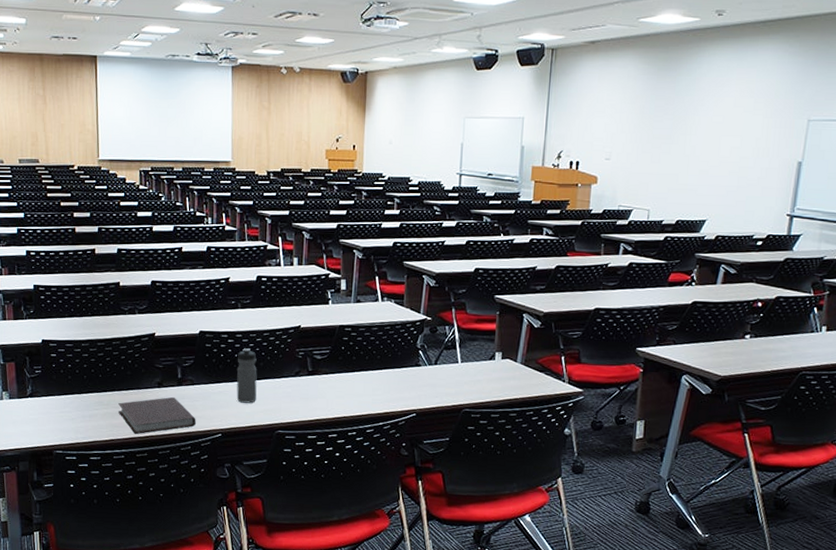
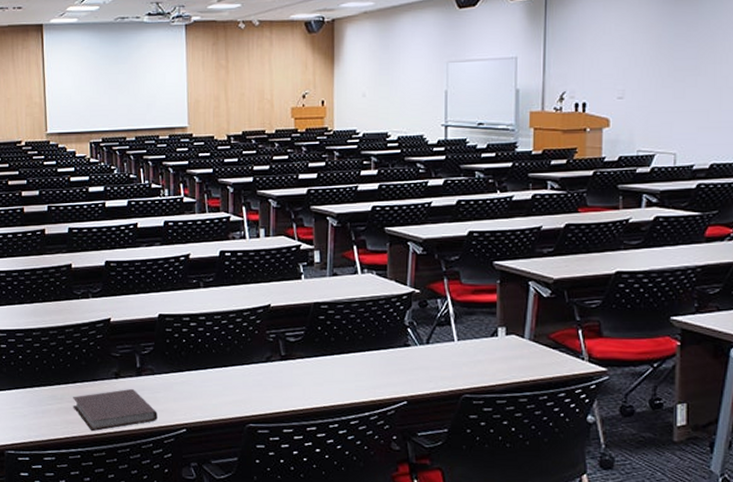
water bottle: present [236,348,257,403] -> none [200,332,224,394]

